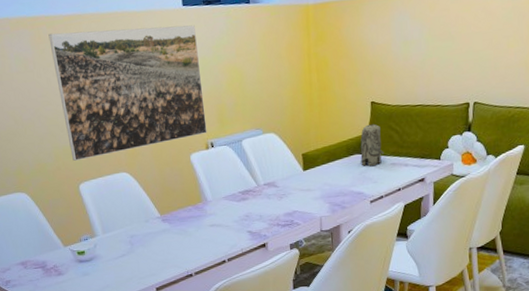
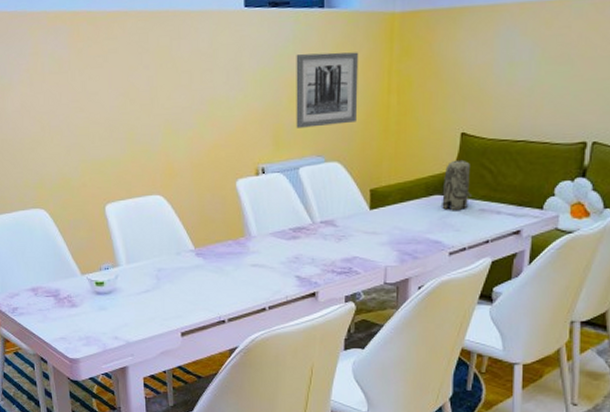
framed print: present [48,25,207,161] -> none [88,29,259,177]
wall art: none [230,39,286,107] -> present [296,52,358,128]

